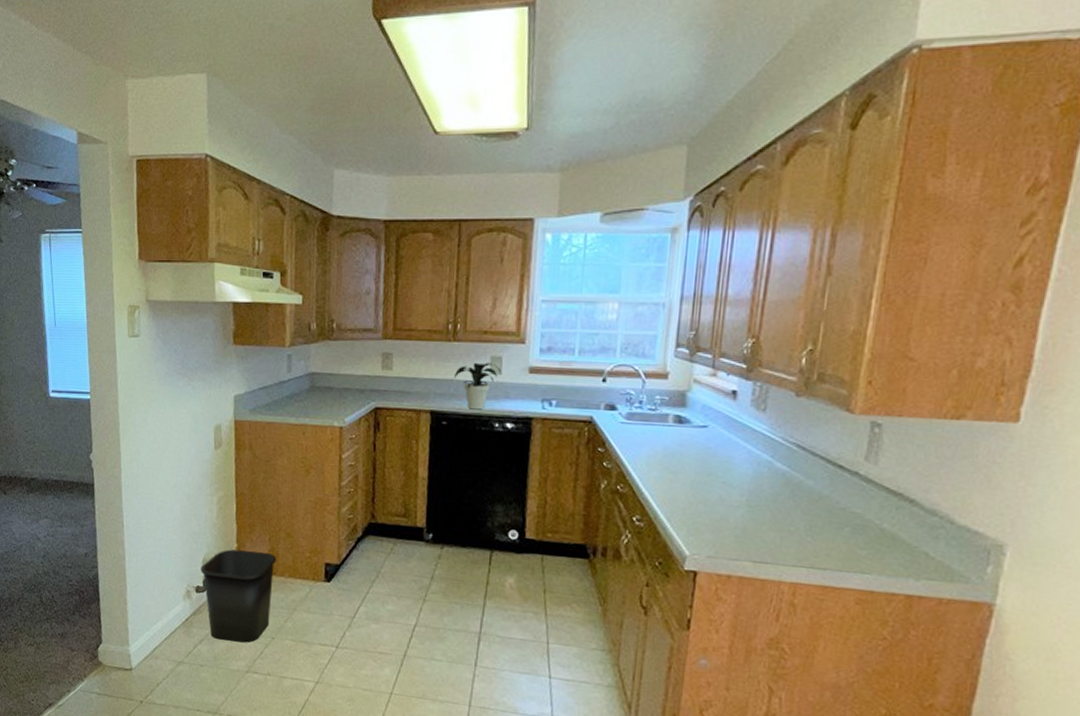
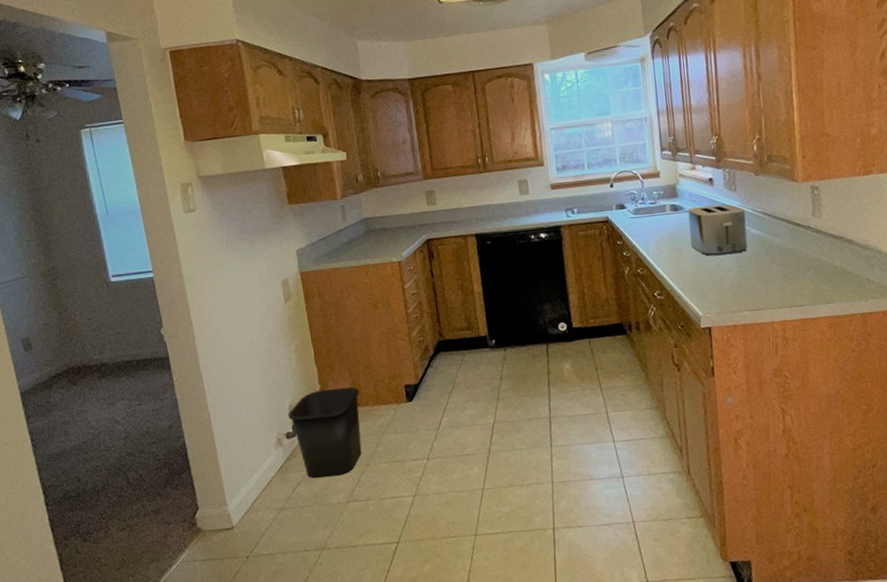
potted plant: present [454,362,502,410] -> none [490,186,529,228]
toaster: none [690,423,773,489] -> present [688,204,748,256]

